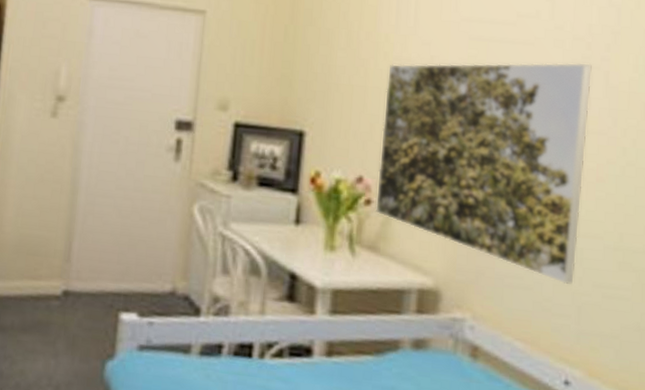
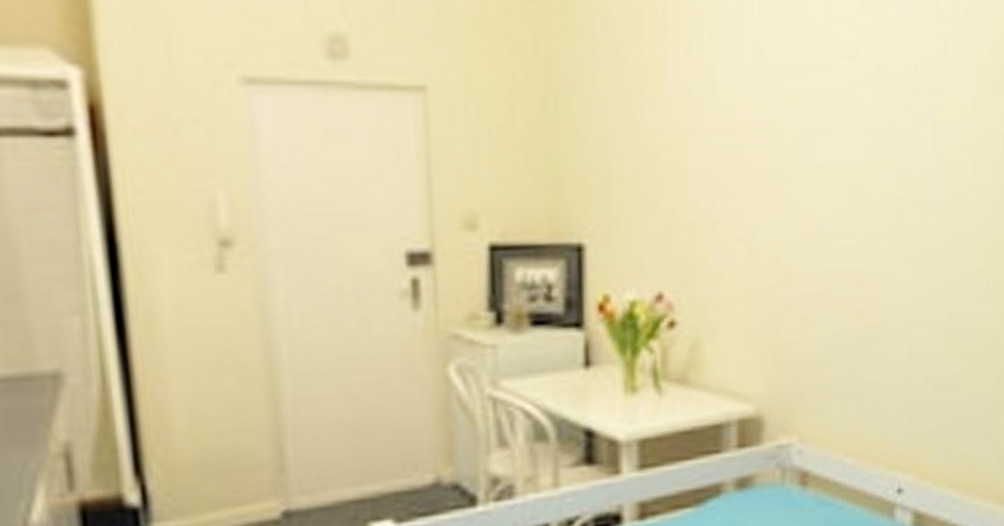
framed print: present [375,62,592,285] -> none [680,113,918,384]

